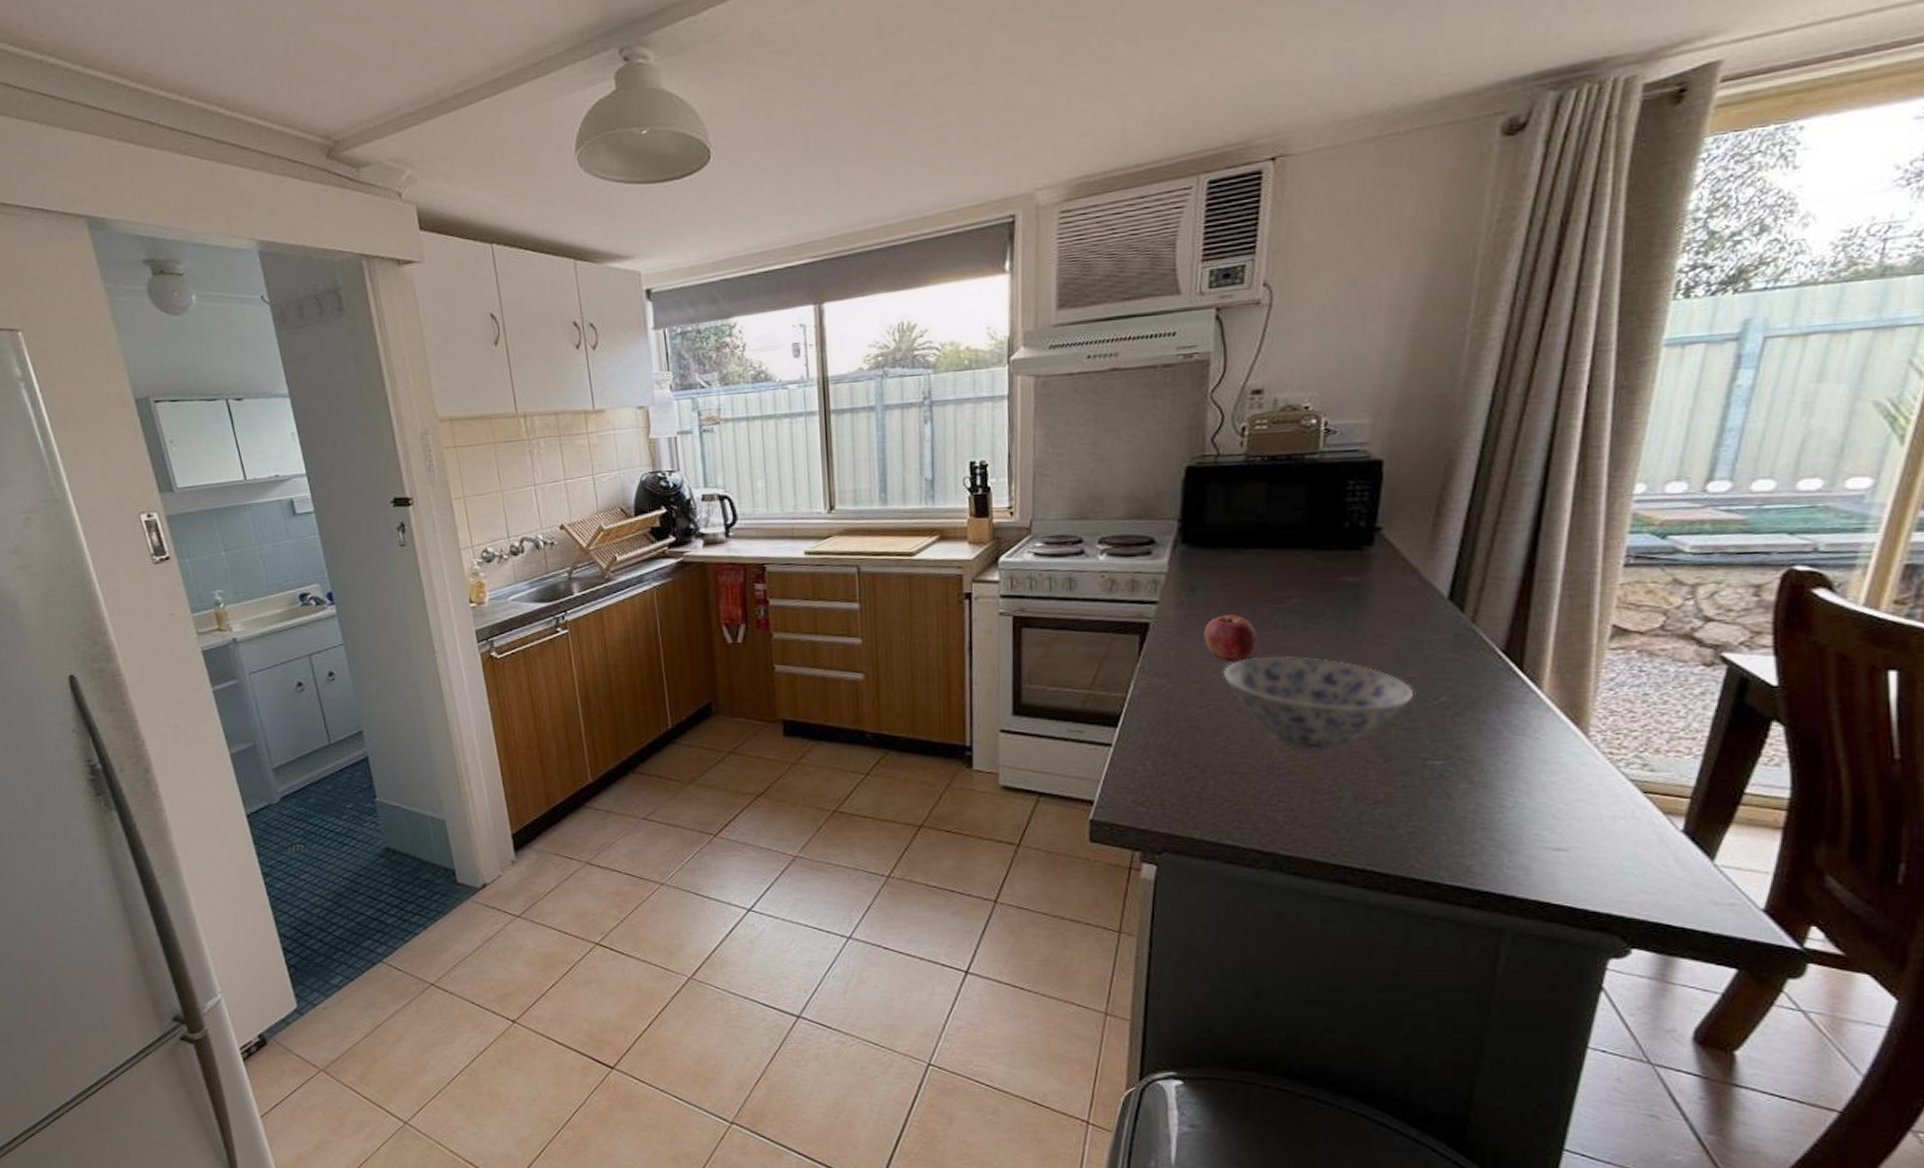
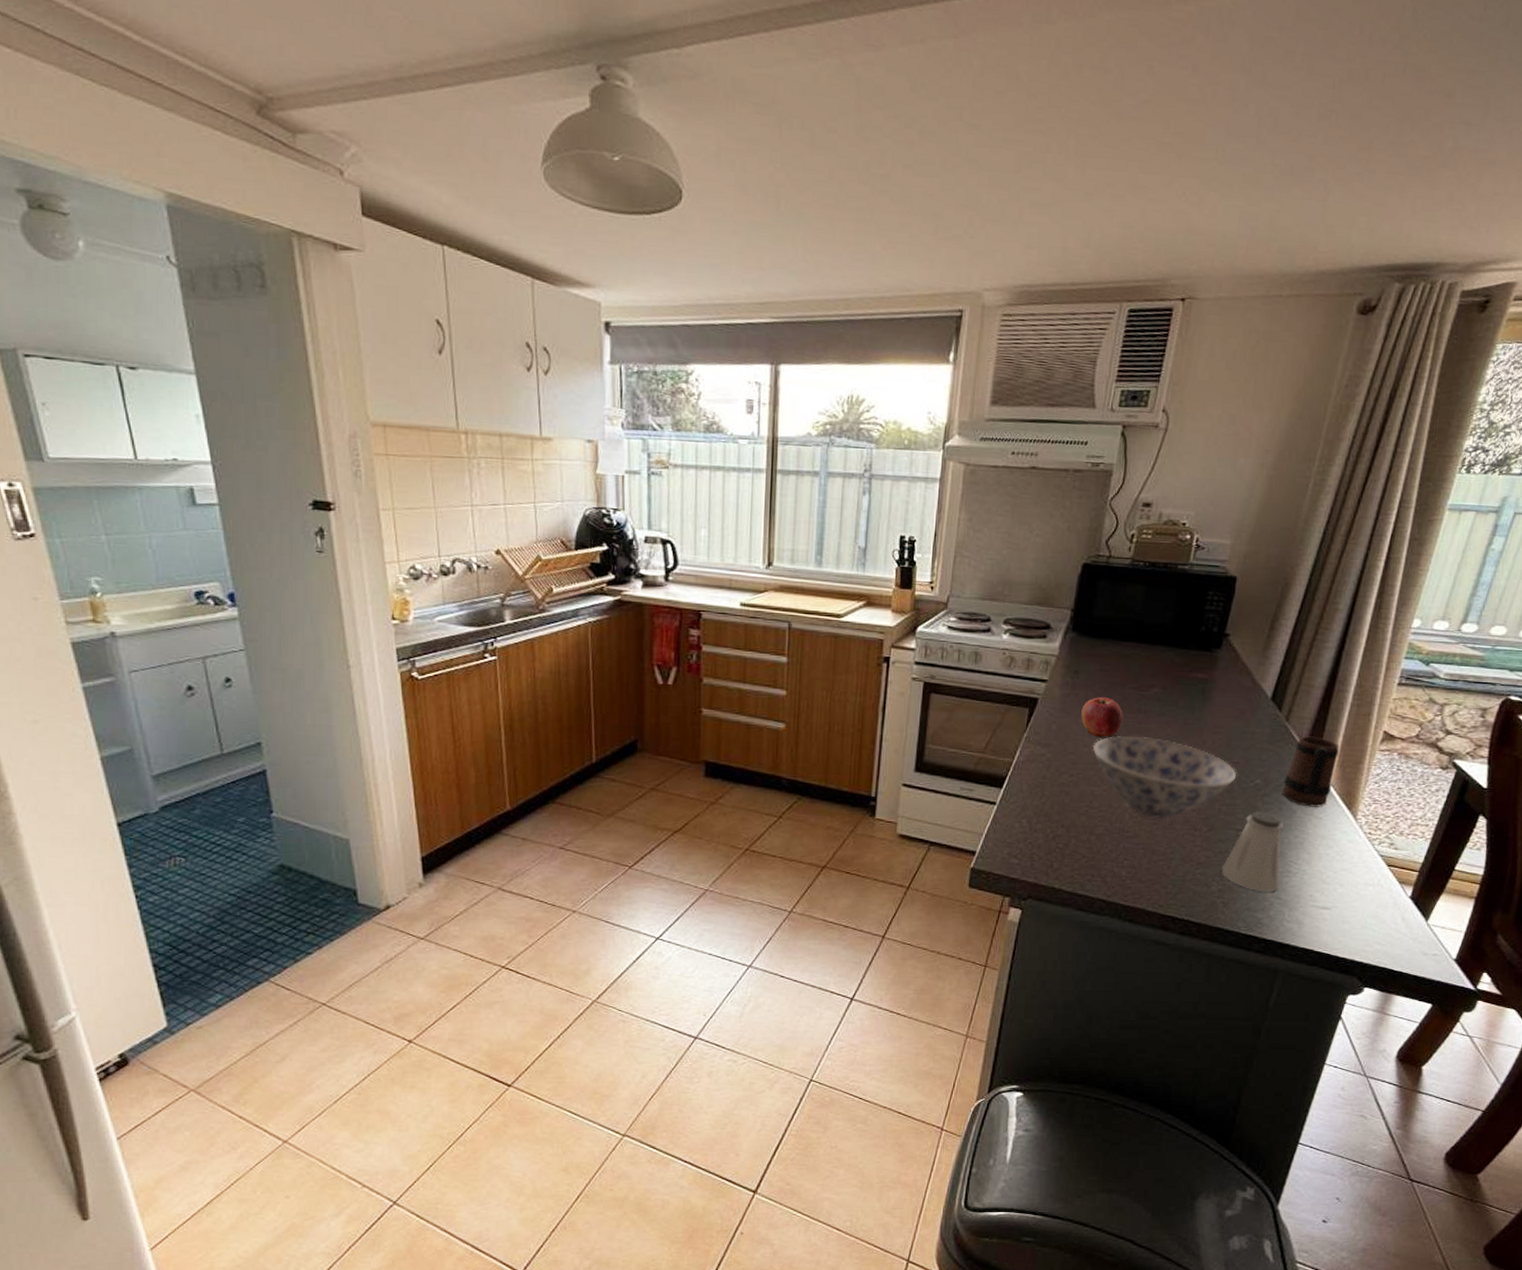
saltshaker: none [1408,734,1492,833] -> present [1221,811,1284,892]
mug: none [1477,639,1551,725] -> present [1281,736,1339,807]

